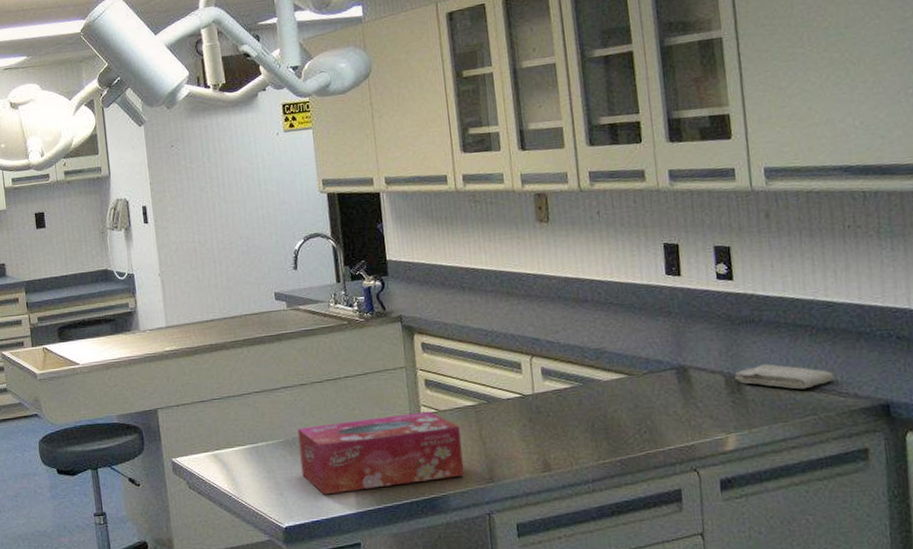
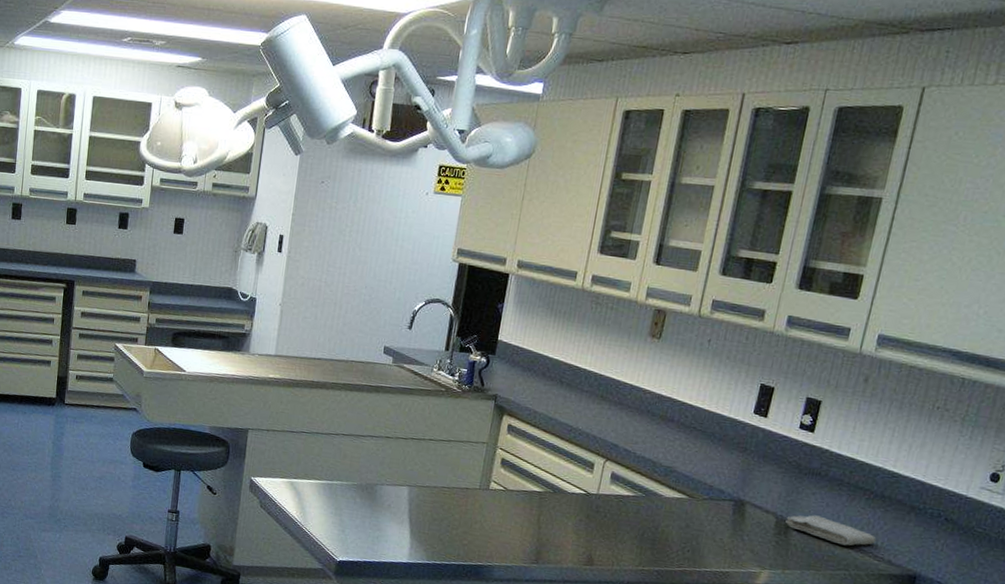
tissue box: present [297,411,465,495] -> none [366,476,522,553]

